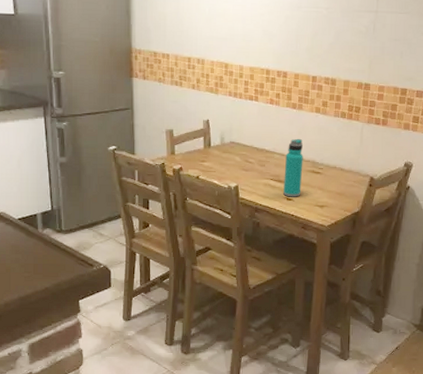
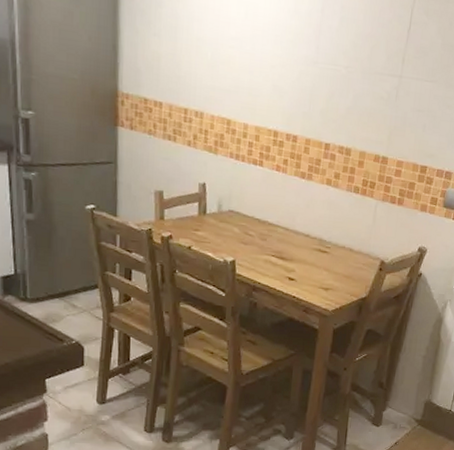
water bottle: present [283,138,303,197] -> none [285,212,310,277]

